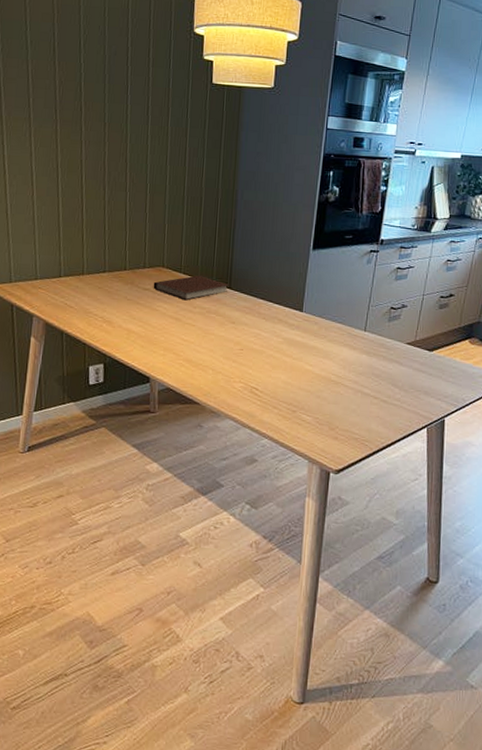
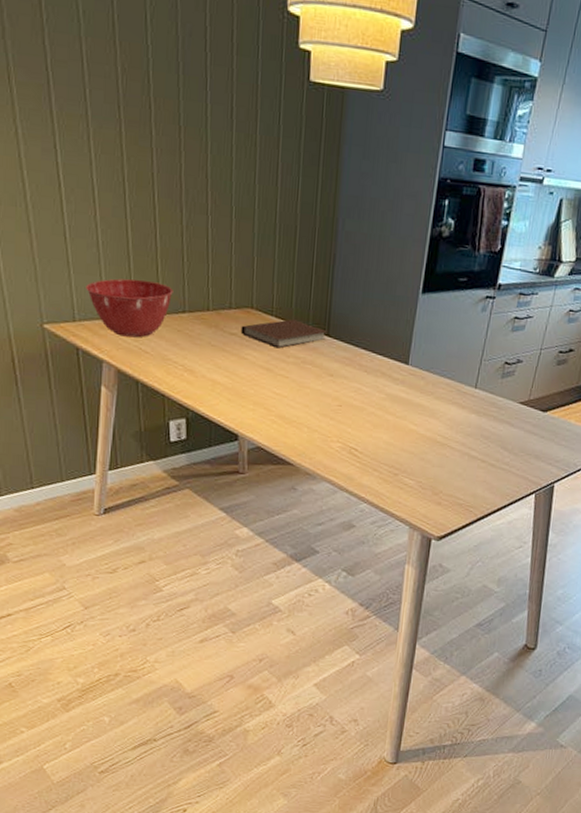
mixing bowl: none [22,246,96,295] -> present [85,278,174,338]

